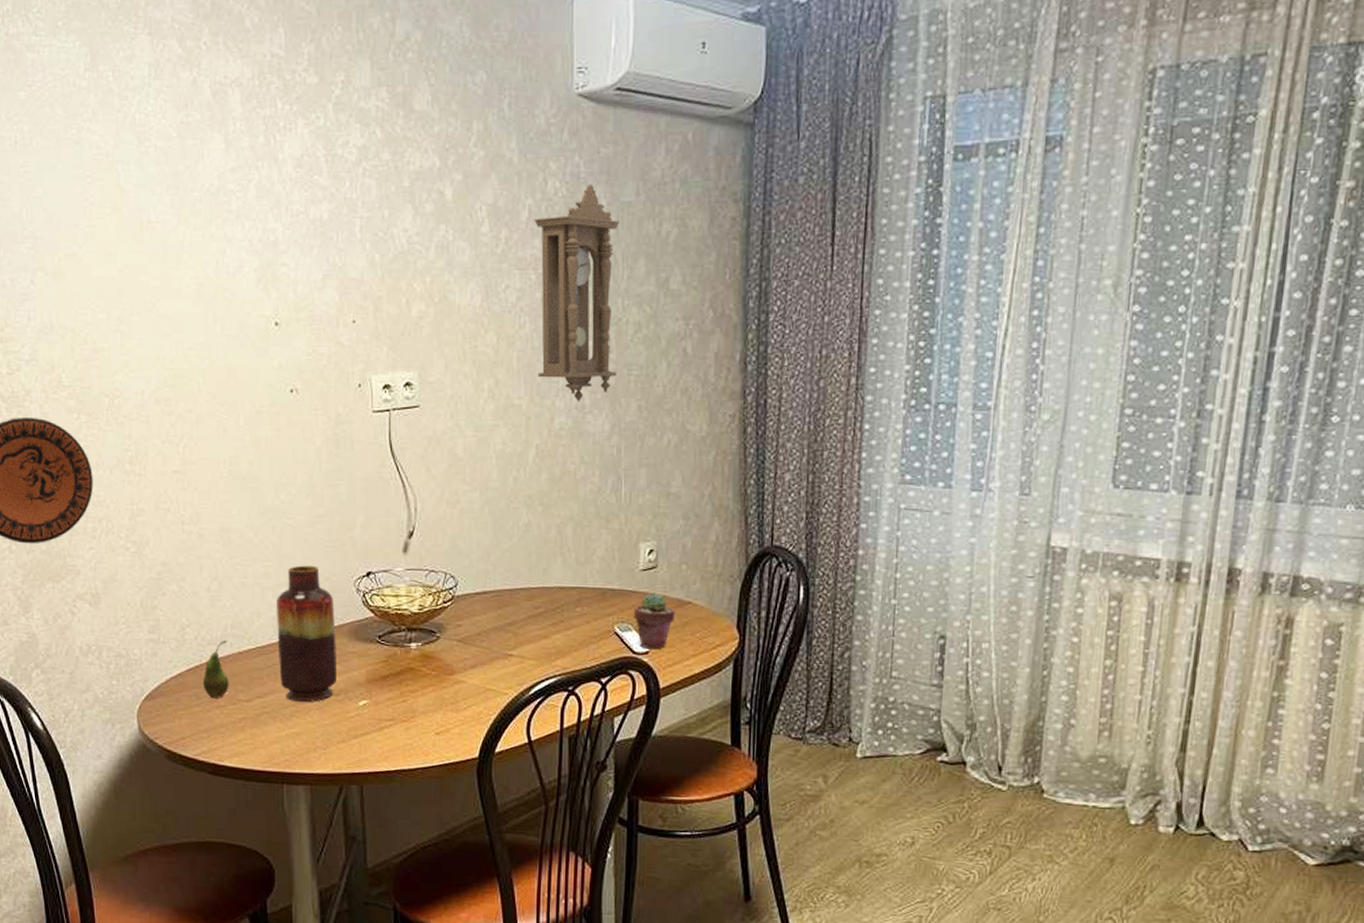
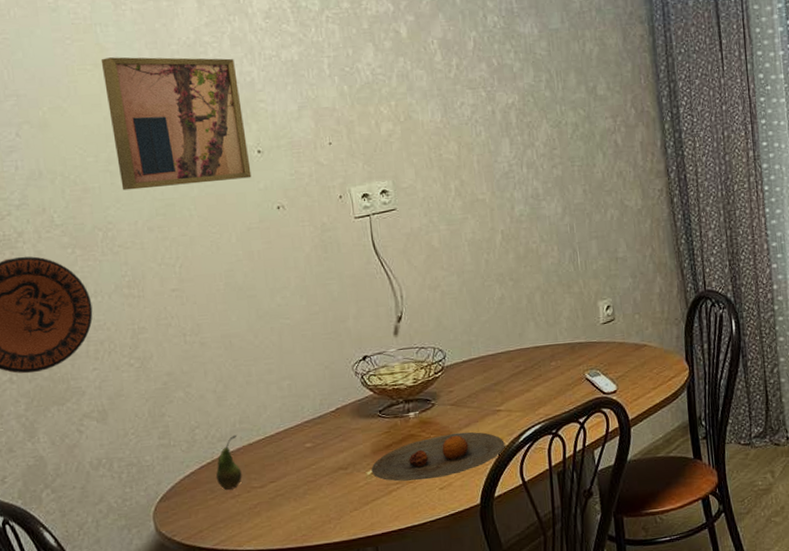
wall art: none [120,201,266,355] -> present [100,57,252,191]
vase: present [275,565,336,703] -> none [280,357,344,481]
plate: none [364,673,513,721] -> present [371,432,505,482]
pendulum clock: present [534,184,619,402] -> none [479,17,563,192]
potted succulent: present [634,592,676,650] -> none [600,340,635,389]

